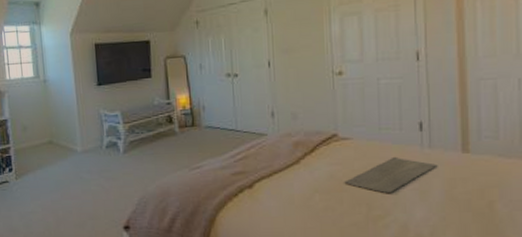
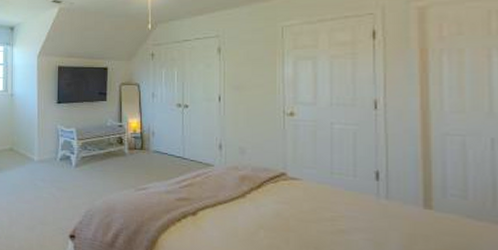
bath mat: present [344,156,436,193] -> none [291,203,394,240]

